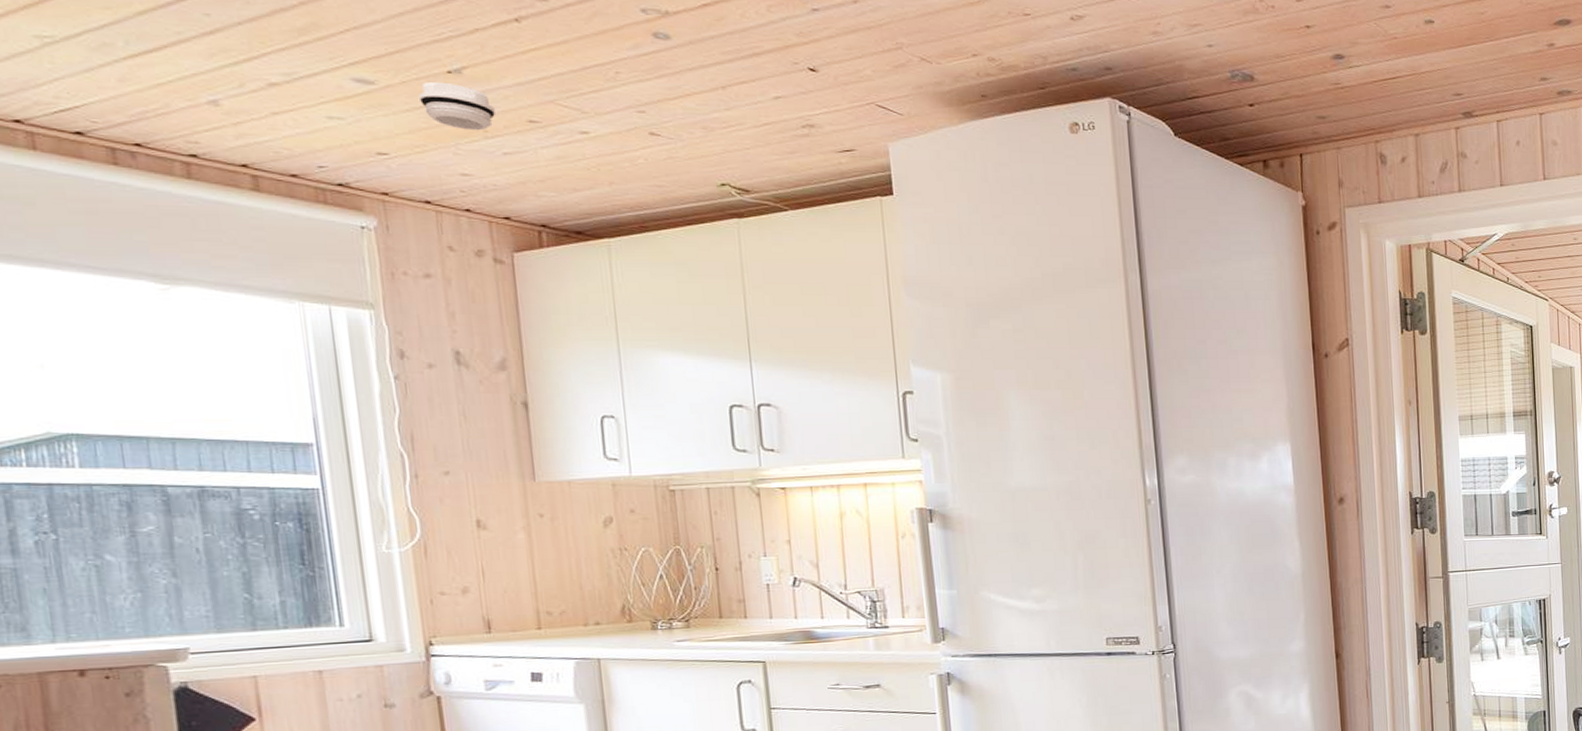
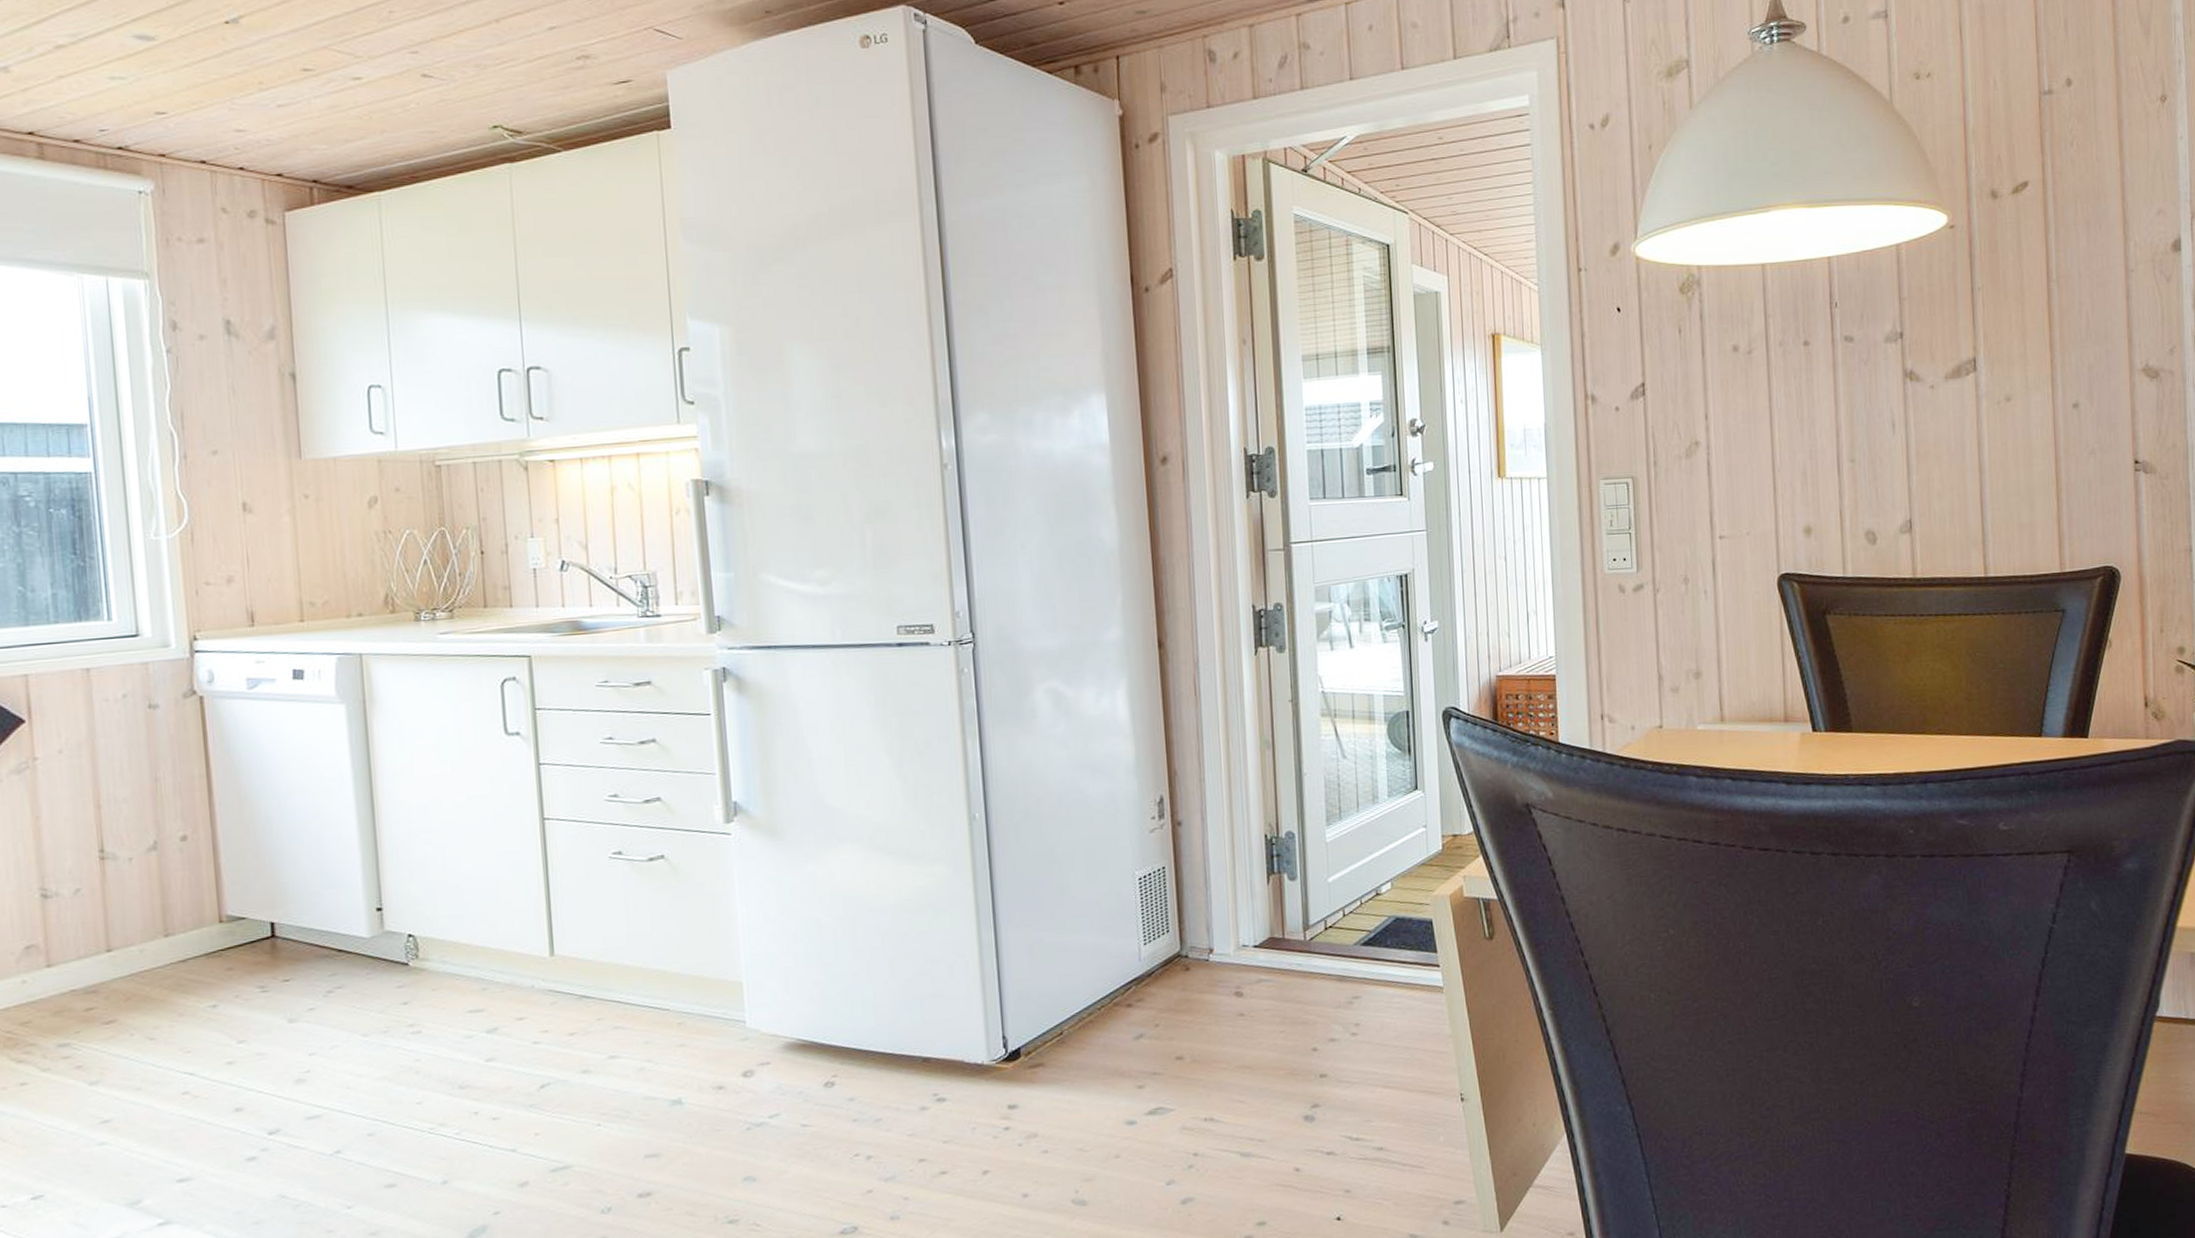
smoke detector: present [418,81,495,131] -> none [196,33,270,83]

